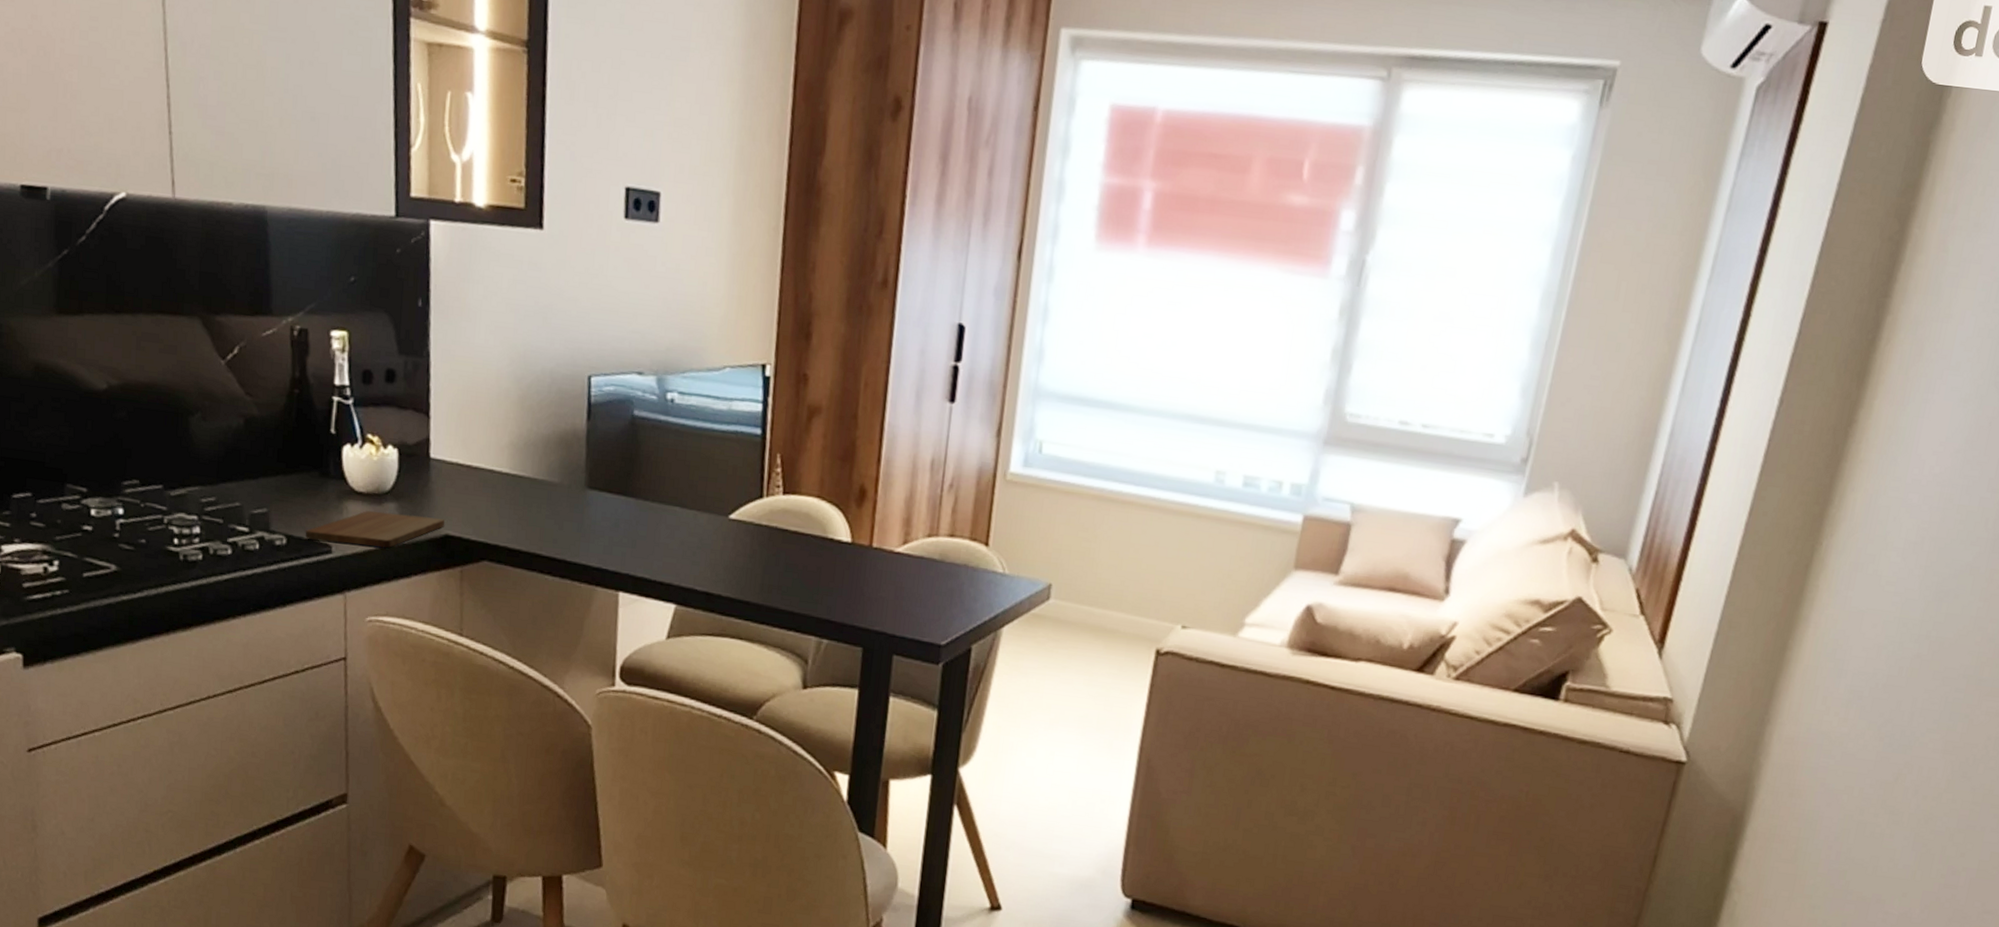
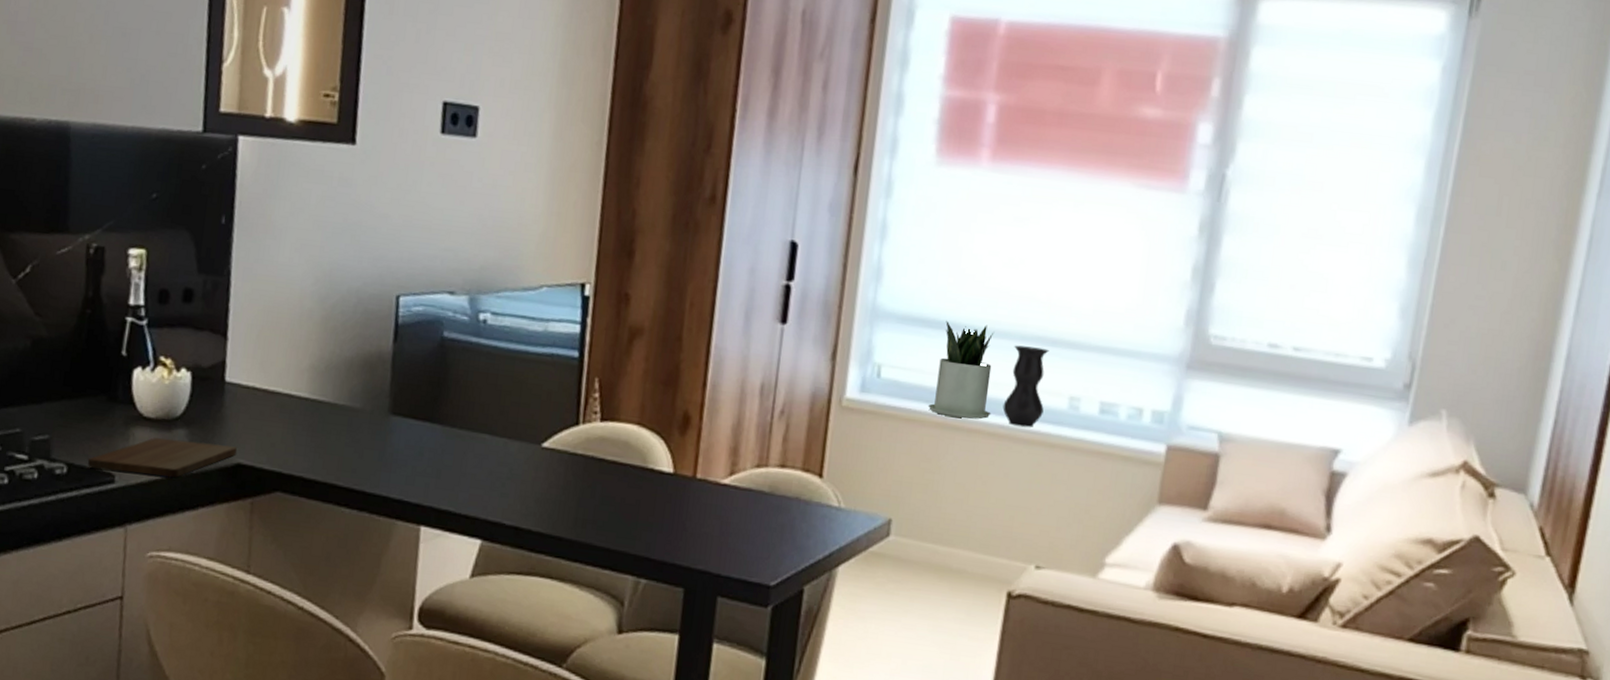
planter: none [1085,399,1148,492] -> present [928,320,995,420]
vase: none [1154,422,1198,500] -> present [1002,345,1049,428]

